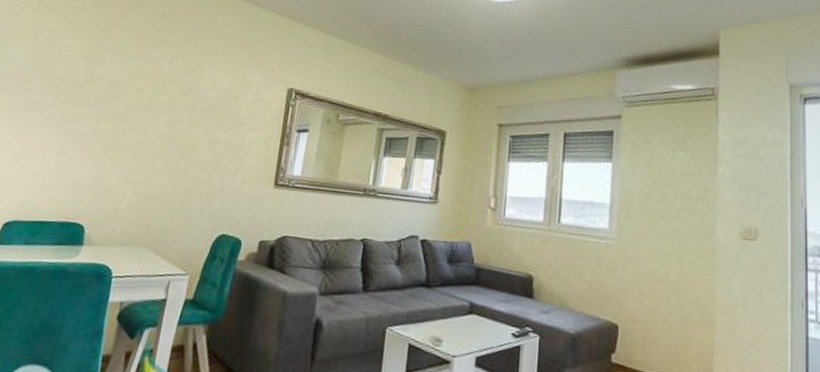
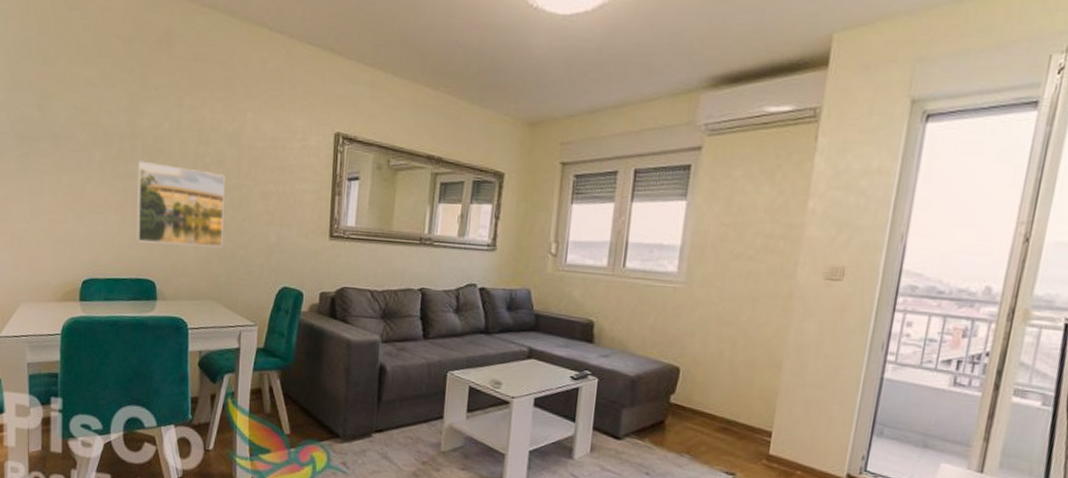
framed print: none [72,105,176,192] -> present [136,160,225,247]

